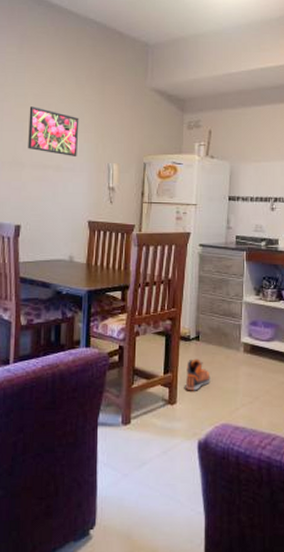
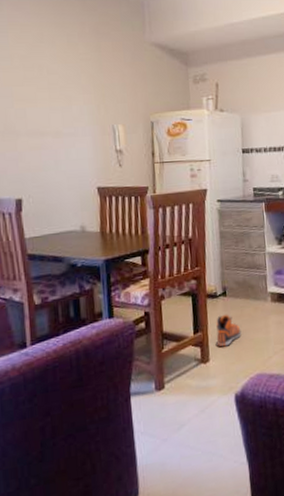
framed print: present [28,106,79,156] -> none [17,69,78,121]

